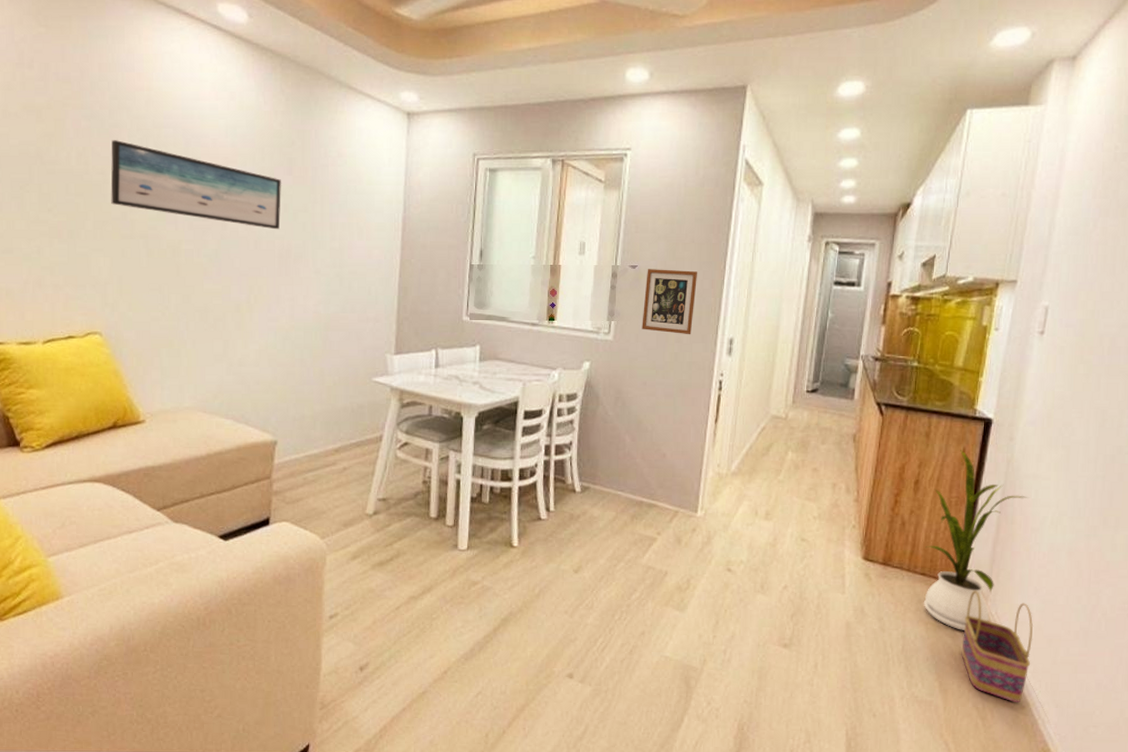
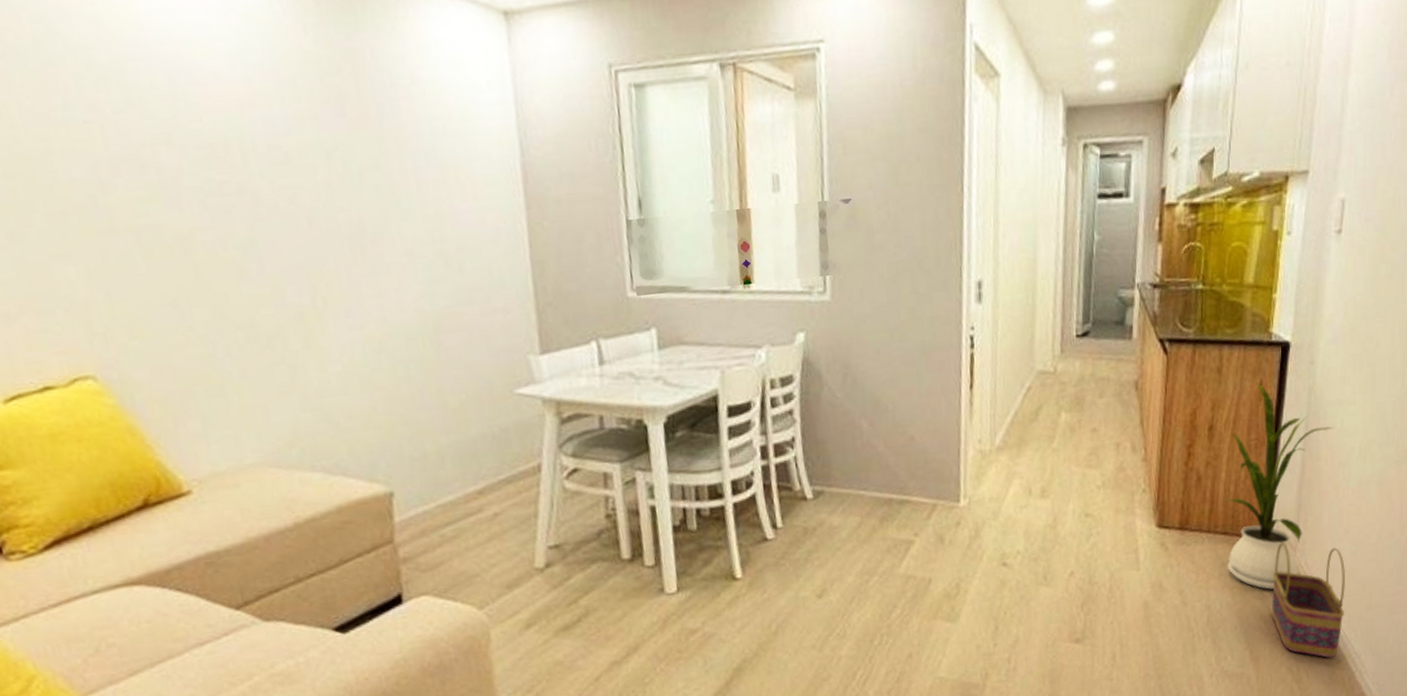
wall art: present [111,140,281,230] -> none [47,86,342,199]
picture frame: present [642,269,698,335] -> none [864,198,930,283]

